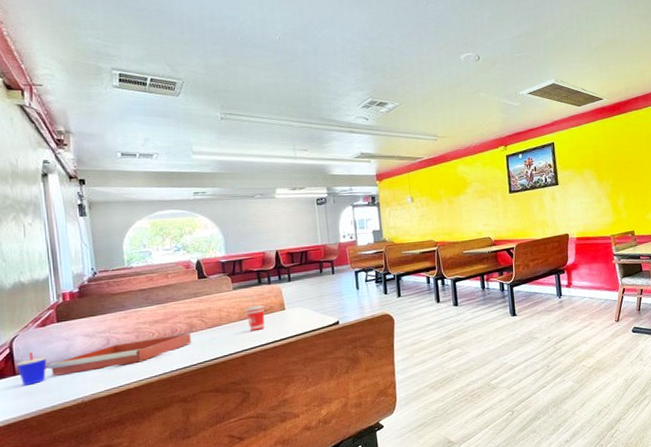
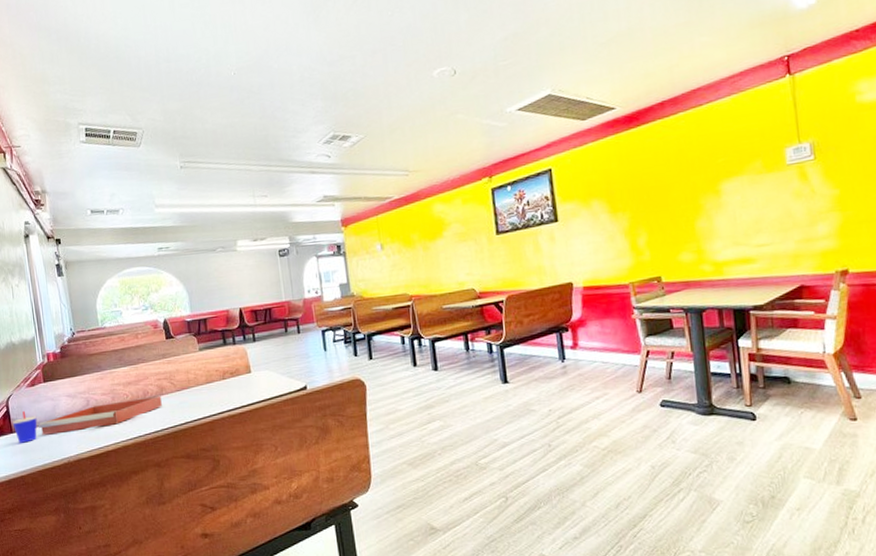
beverage cup: present [242,295,265,331] -> none [208,356,231,395]

